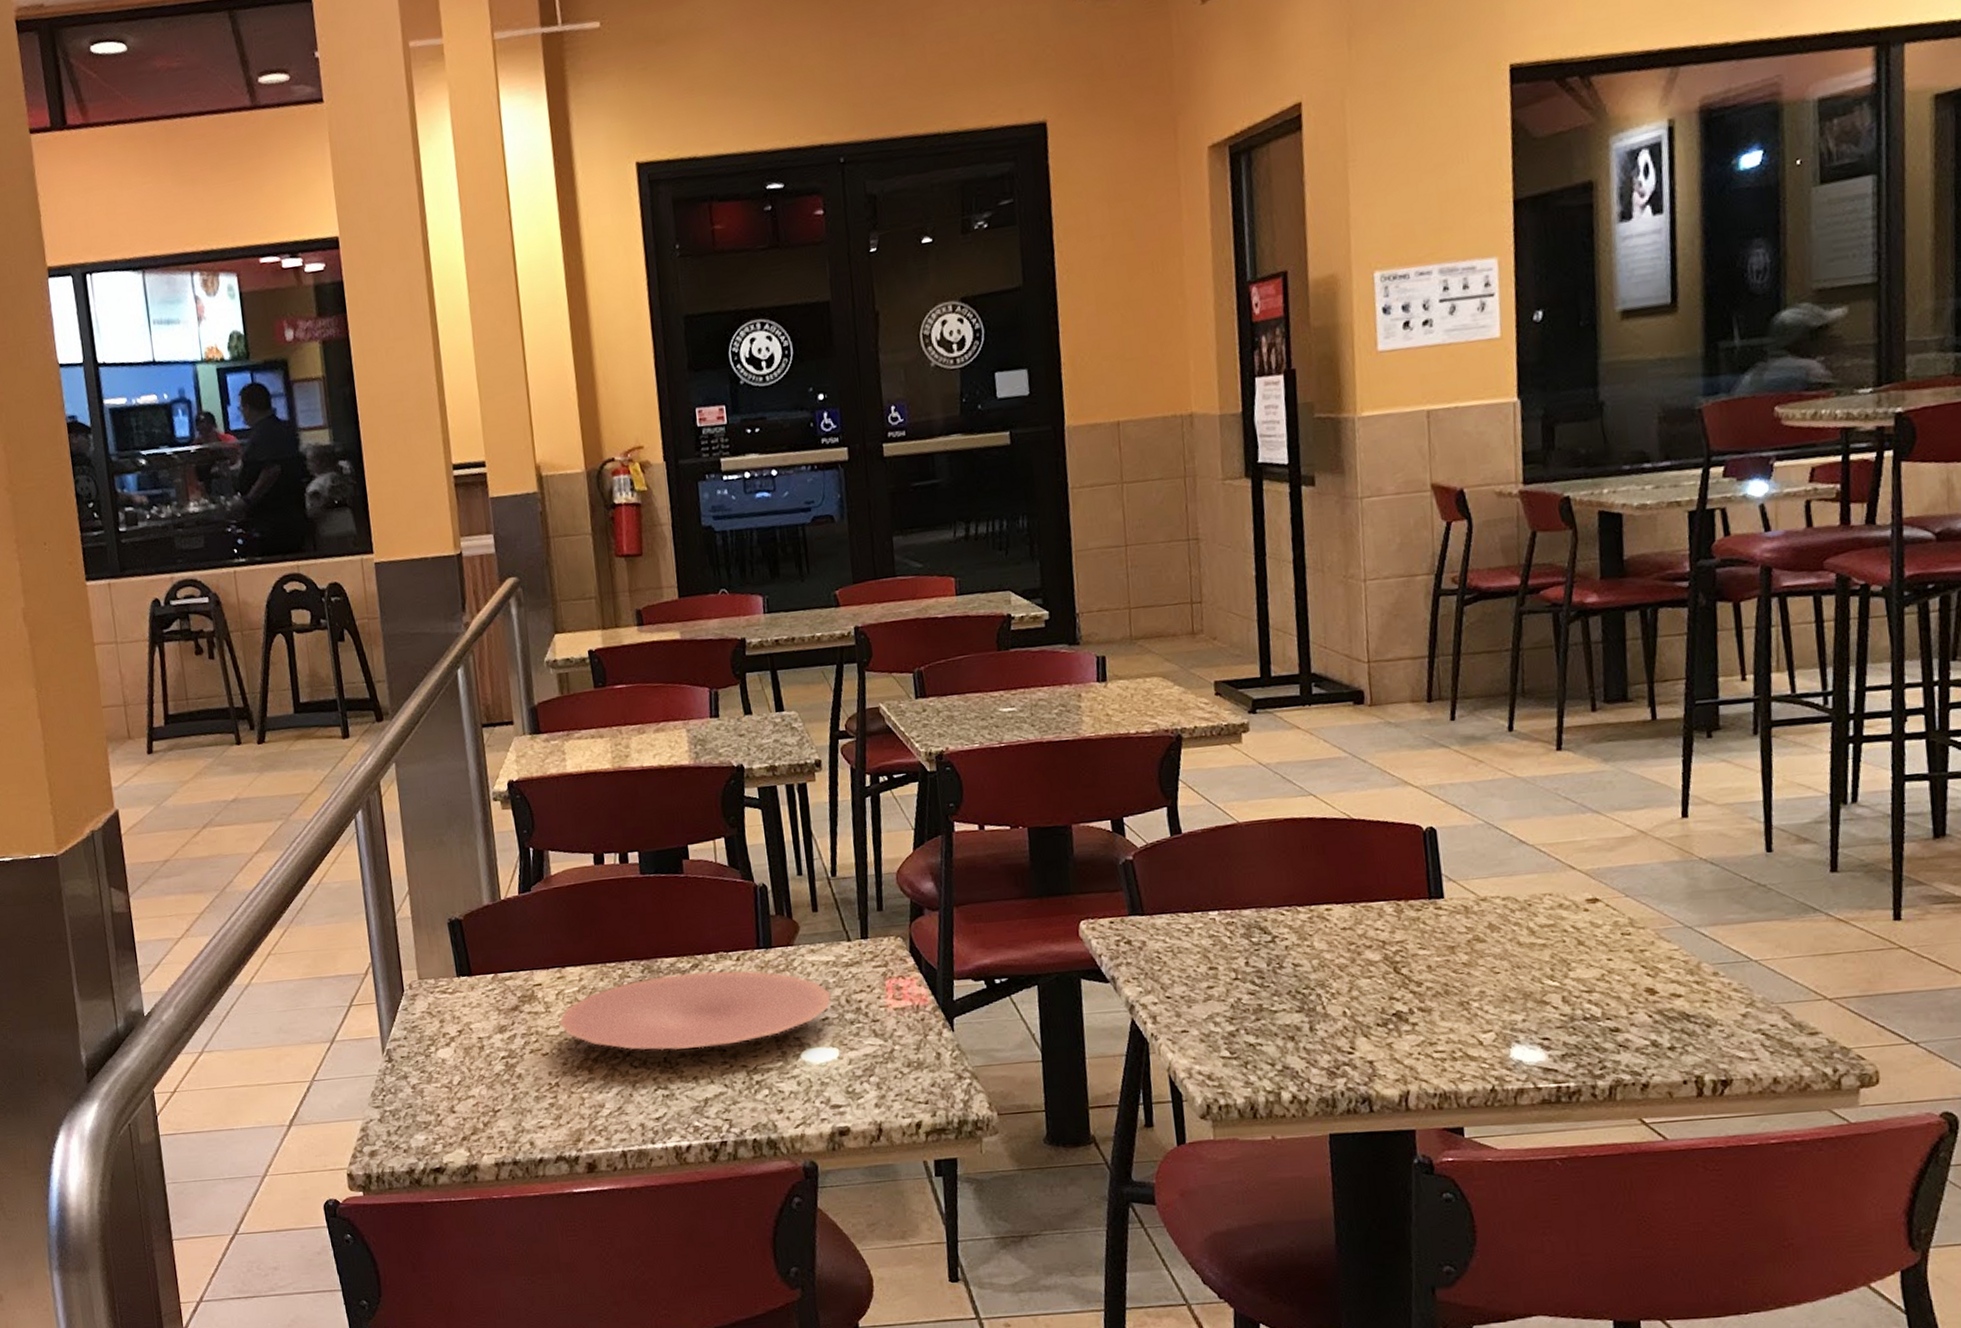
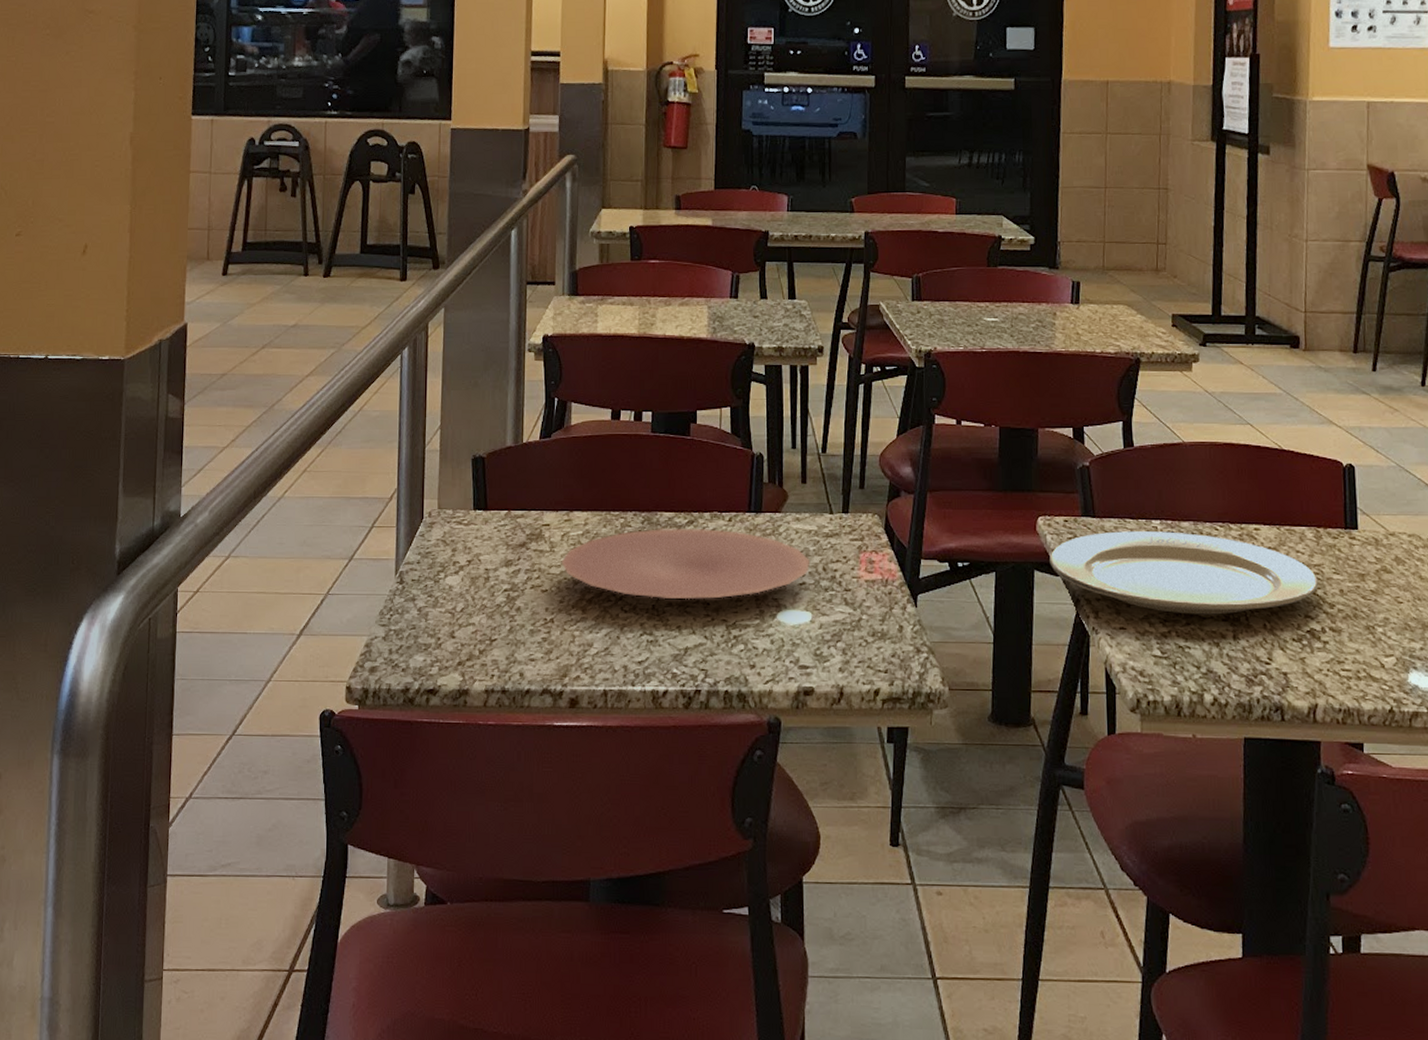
plate: none [1096,921,1402,1010] -> present [1049,531,1318,615]

